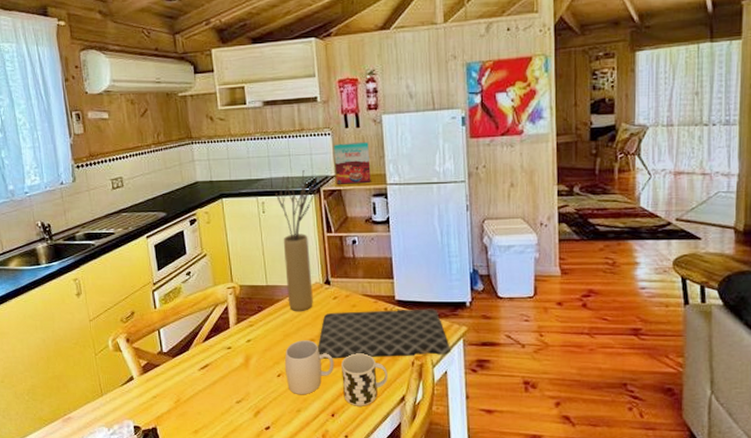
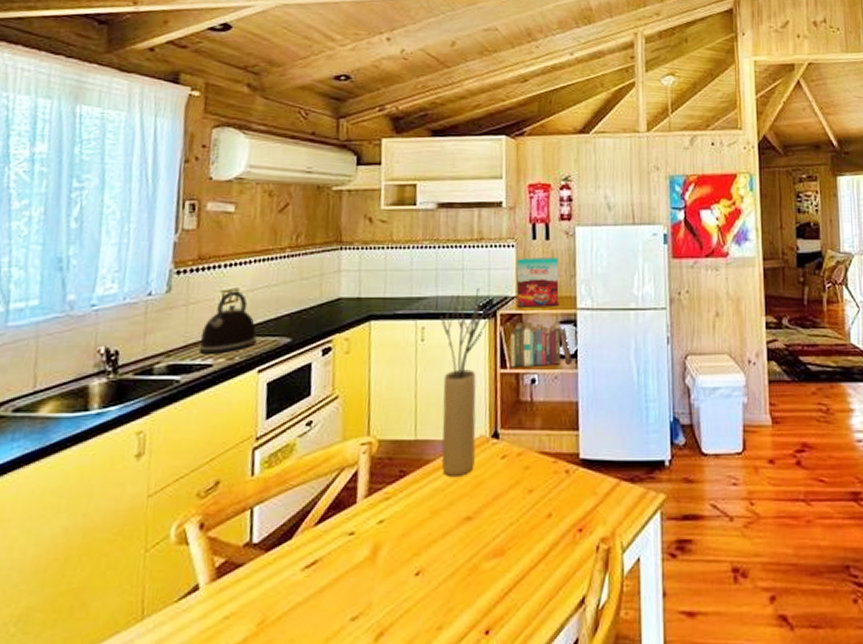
kettle: none [102,179,142,225] -> present [198,291,257,354]
mug: present [284,340,334,394] -> none [426,518,496,602]
placemat: present [317,309,450,359] -> none [474,470,645,545]
books: none [333,196,384,232] -> present [510,323,572,368]
cup: present [341,353,388,406] -> none [503,535,565,616]

